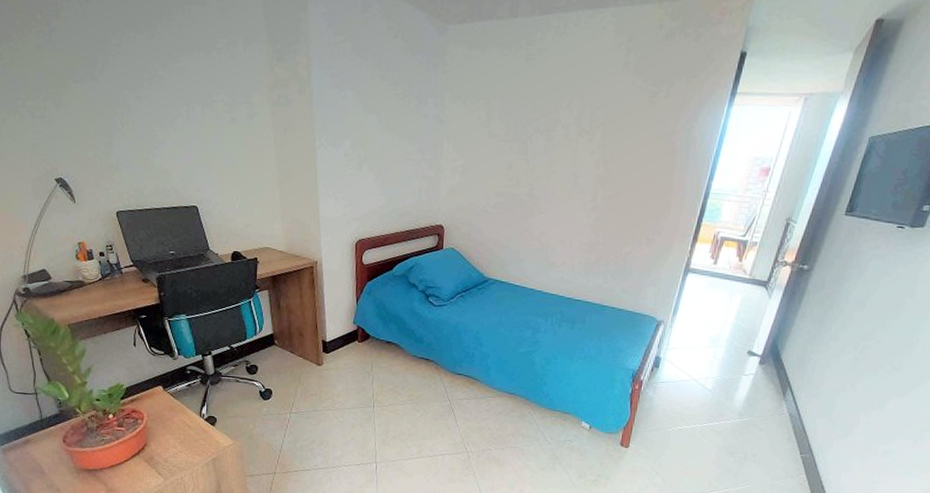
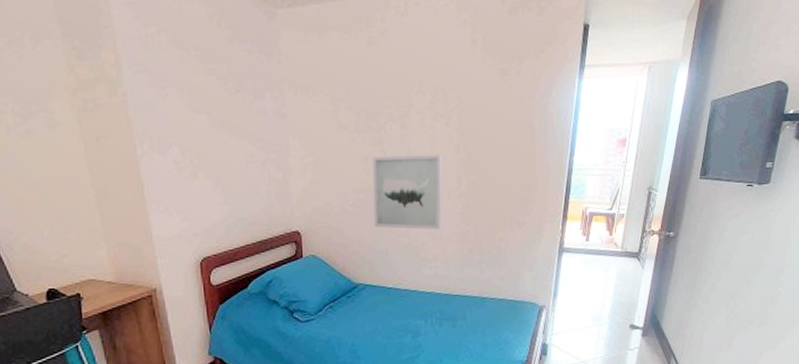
wall art: none [510,164,582,238] -> present [372,155,443,230]

